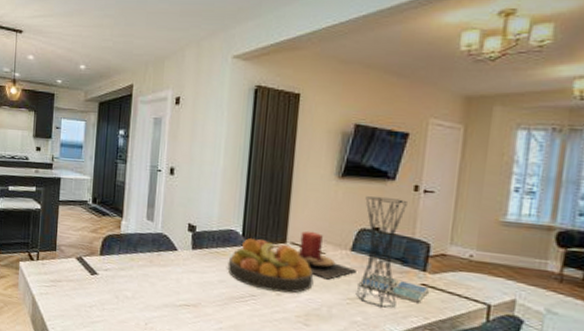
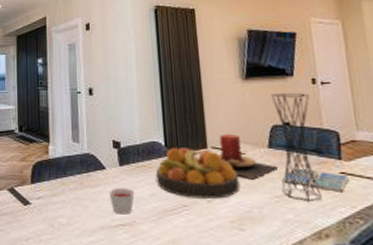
candle: none [177,270,204,296] -> present [109,187,135,215]

